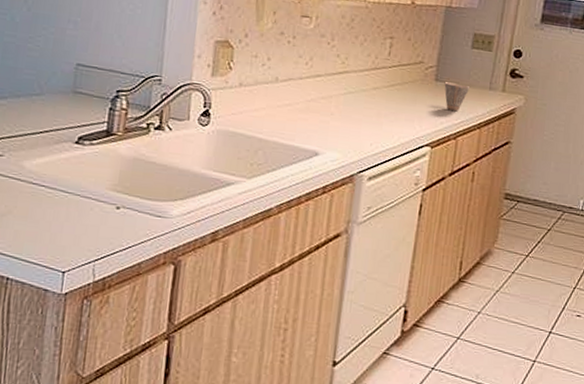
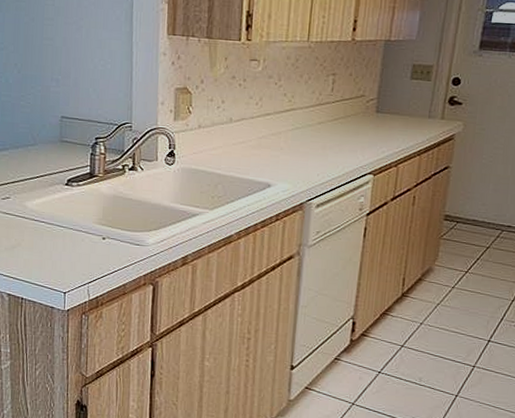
cup: present [444,82,469,111] -> none [385,113,409,140]

